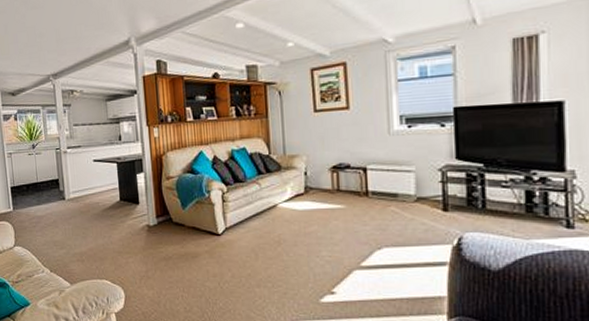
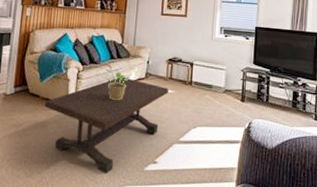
coffee table: none [192,195,338,307] -> present [45,77,169,174]
potted plant: none [252,186,286,224] -> present [103,68,130,101]

